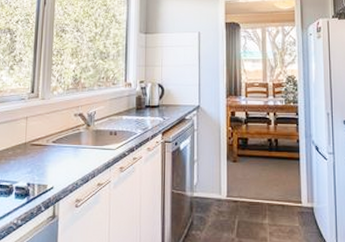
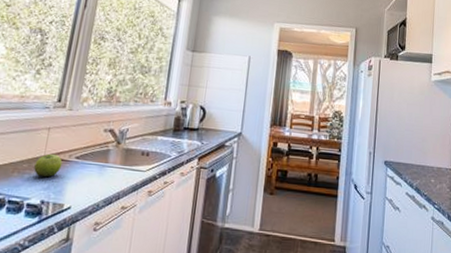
fruit: none [18,140,42,162] -> present [34,153,63,178]

